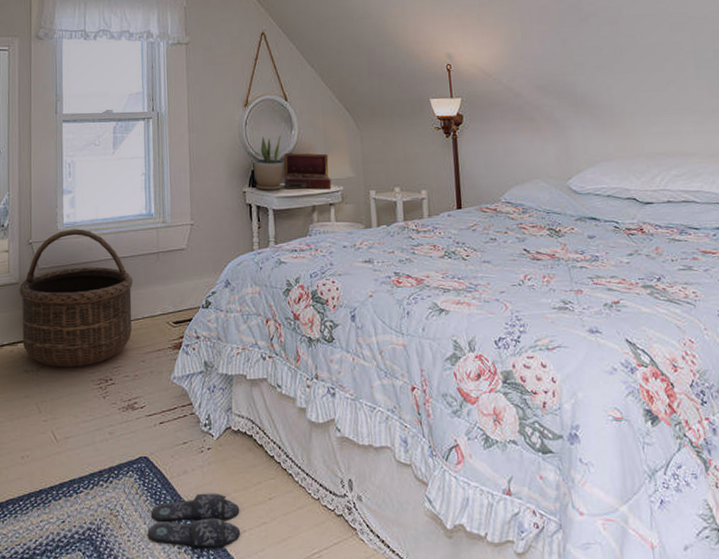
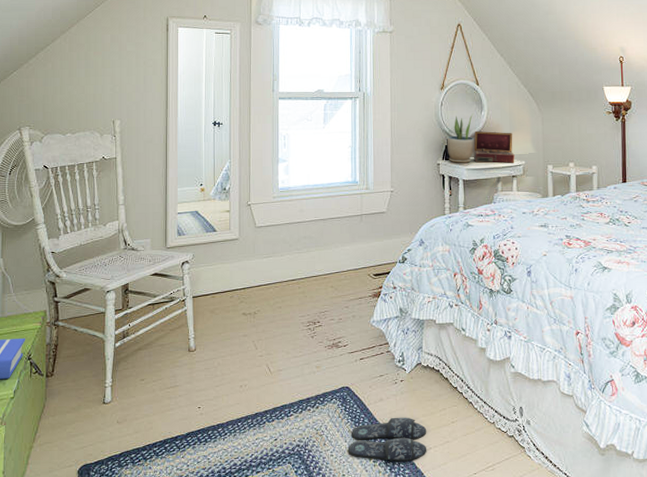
basket: present [19,228,133,368] -> none [239,193,339,312]

